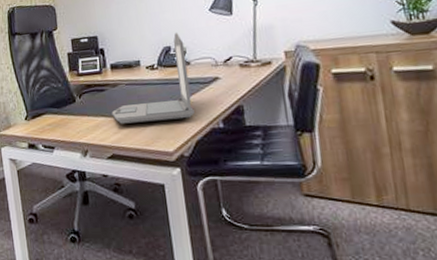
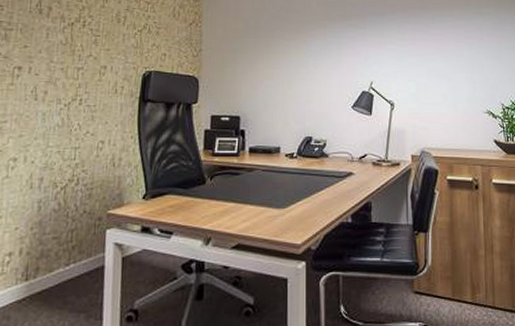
laptop: present [111,32,195,124] -> none [243,123,326,212]

